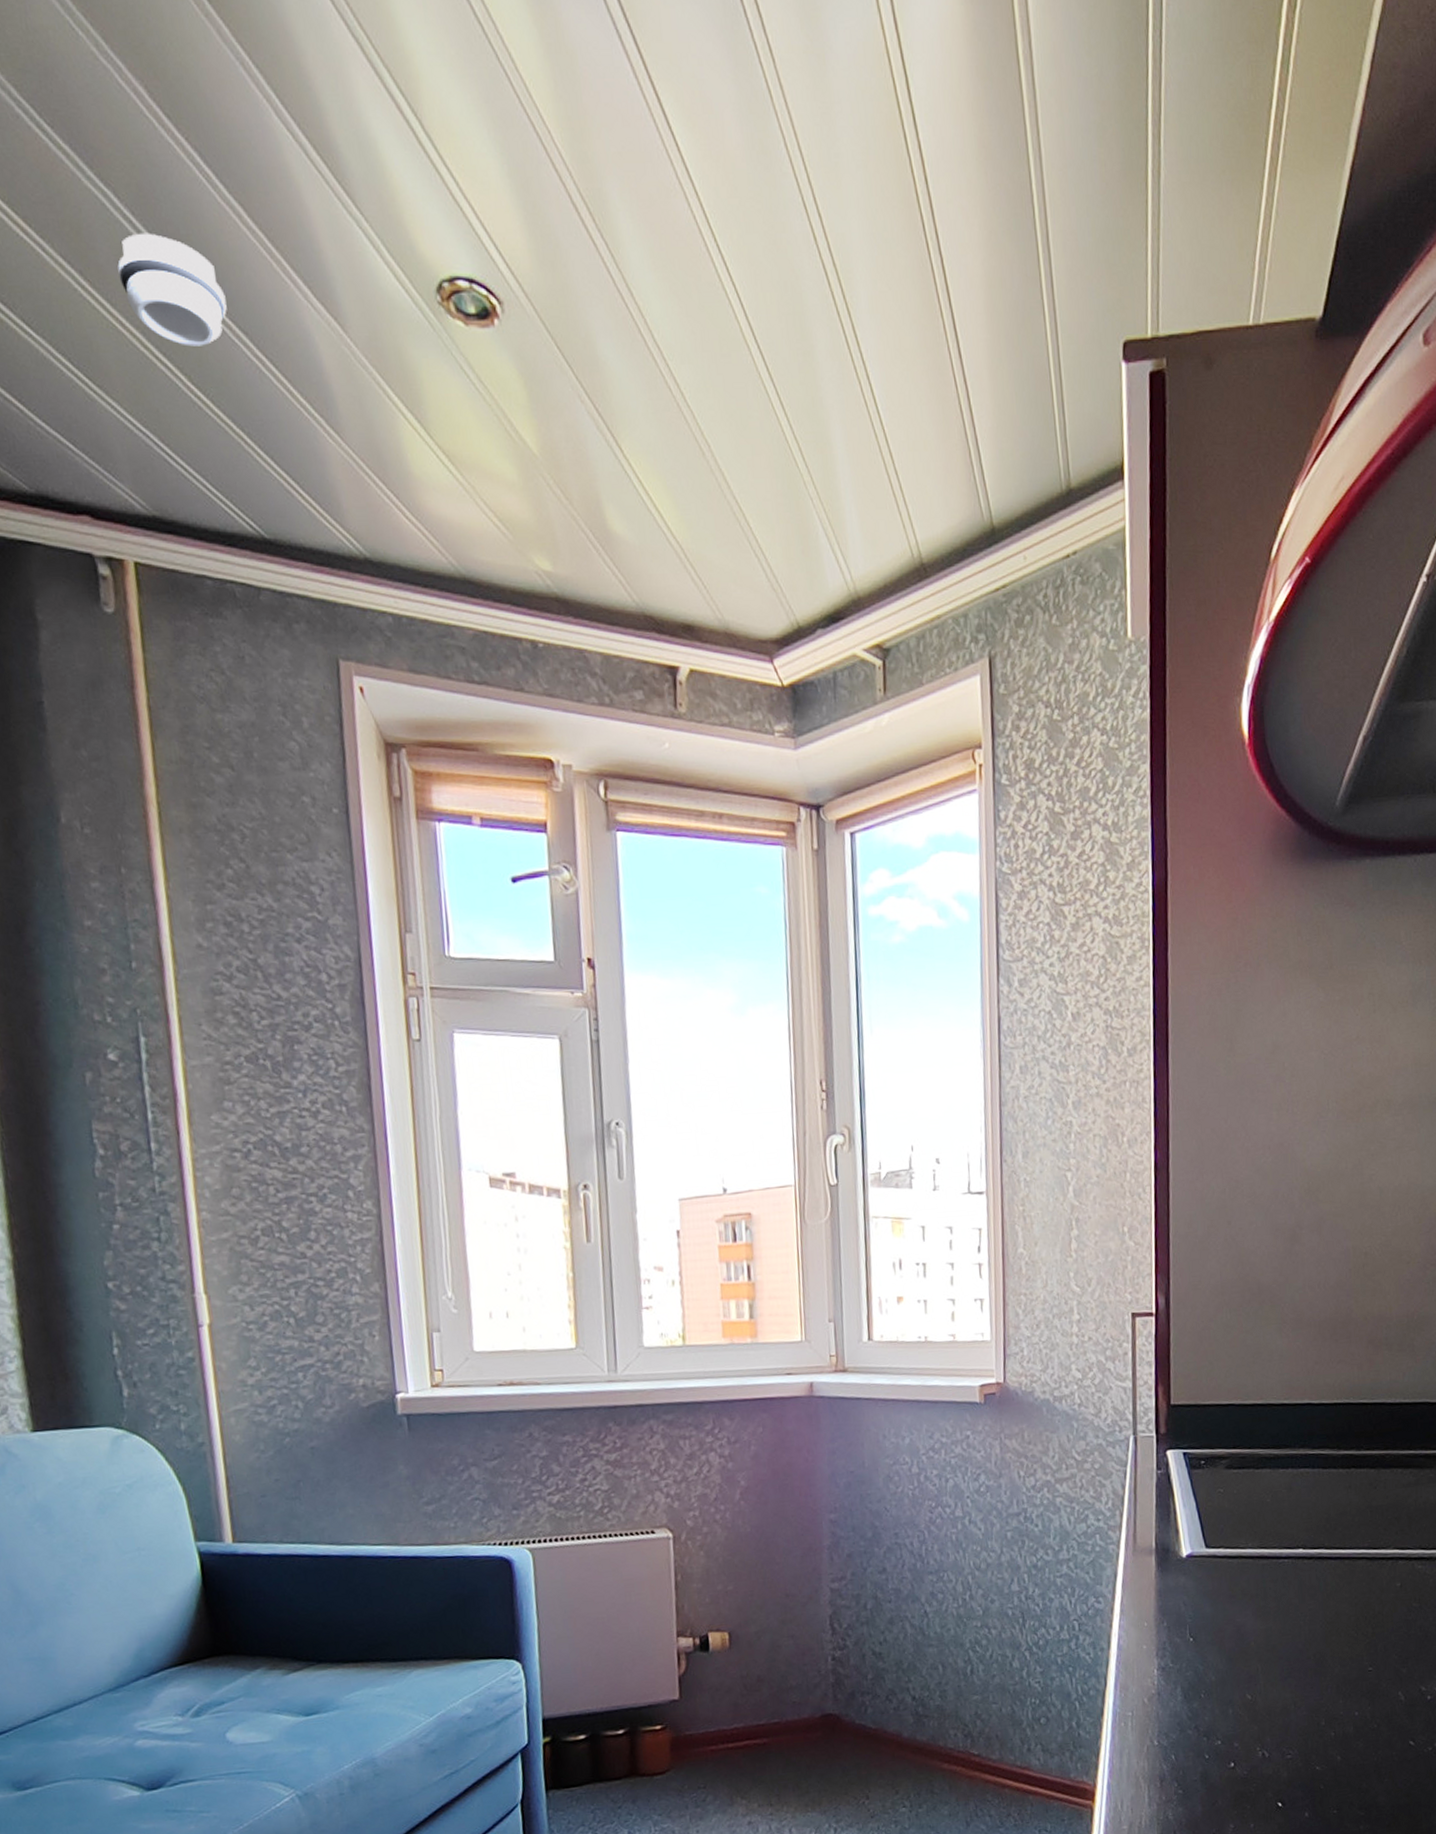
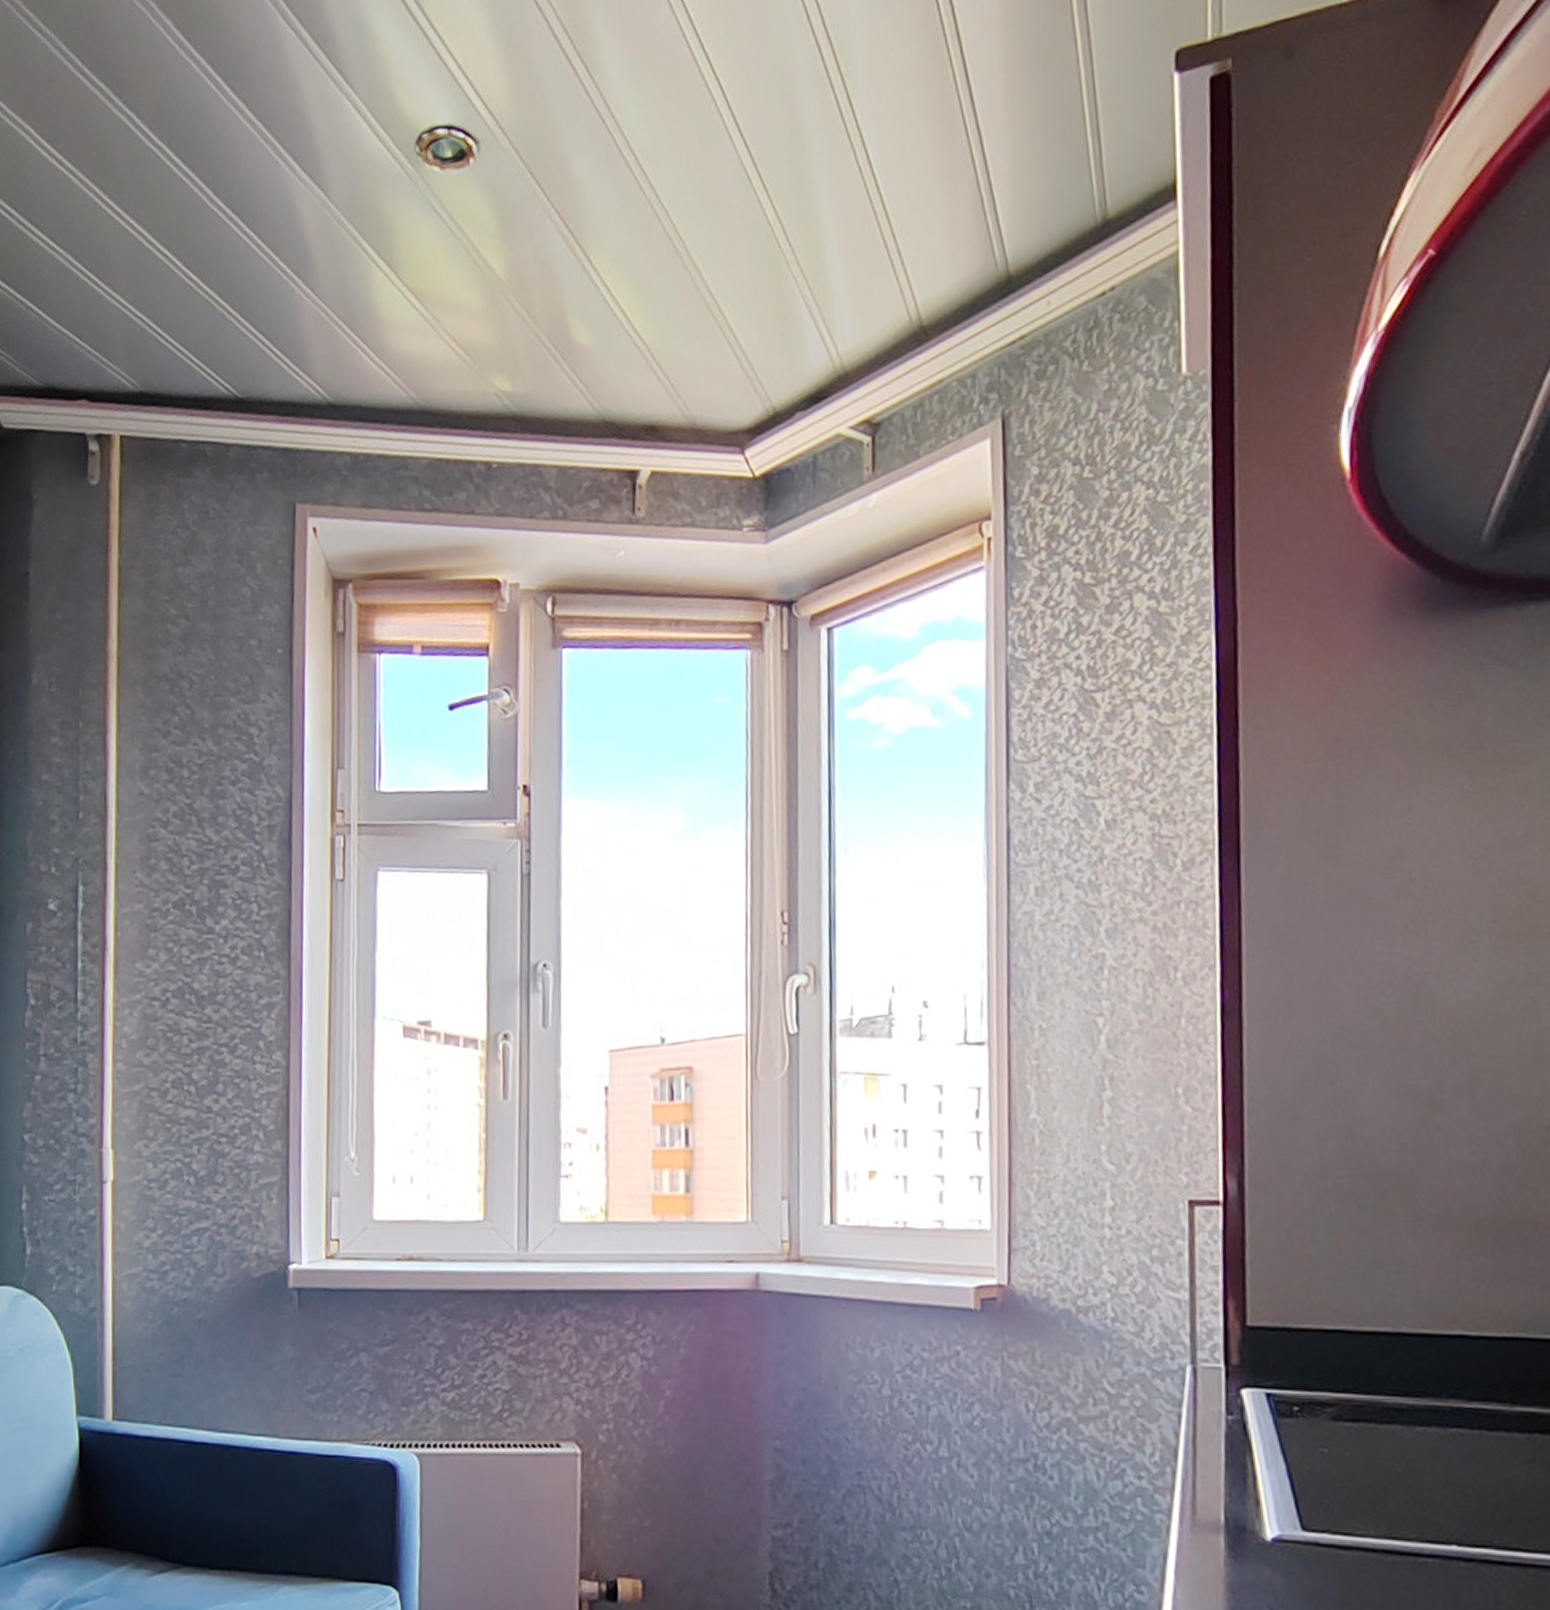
smoke detector: present [117,233,227,347] -> none [133,142,223,235]

